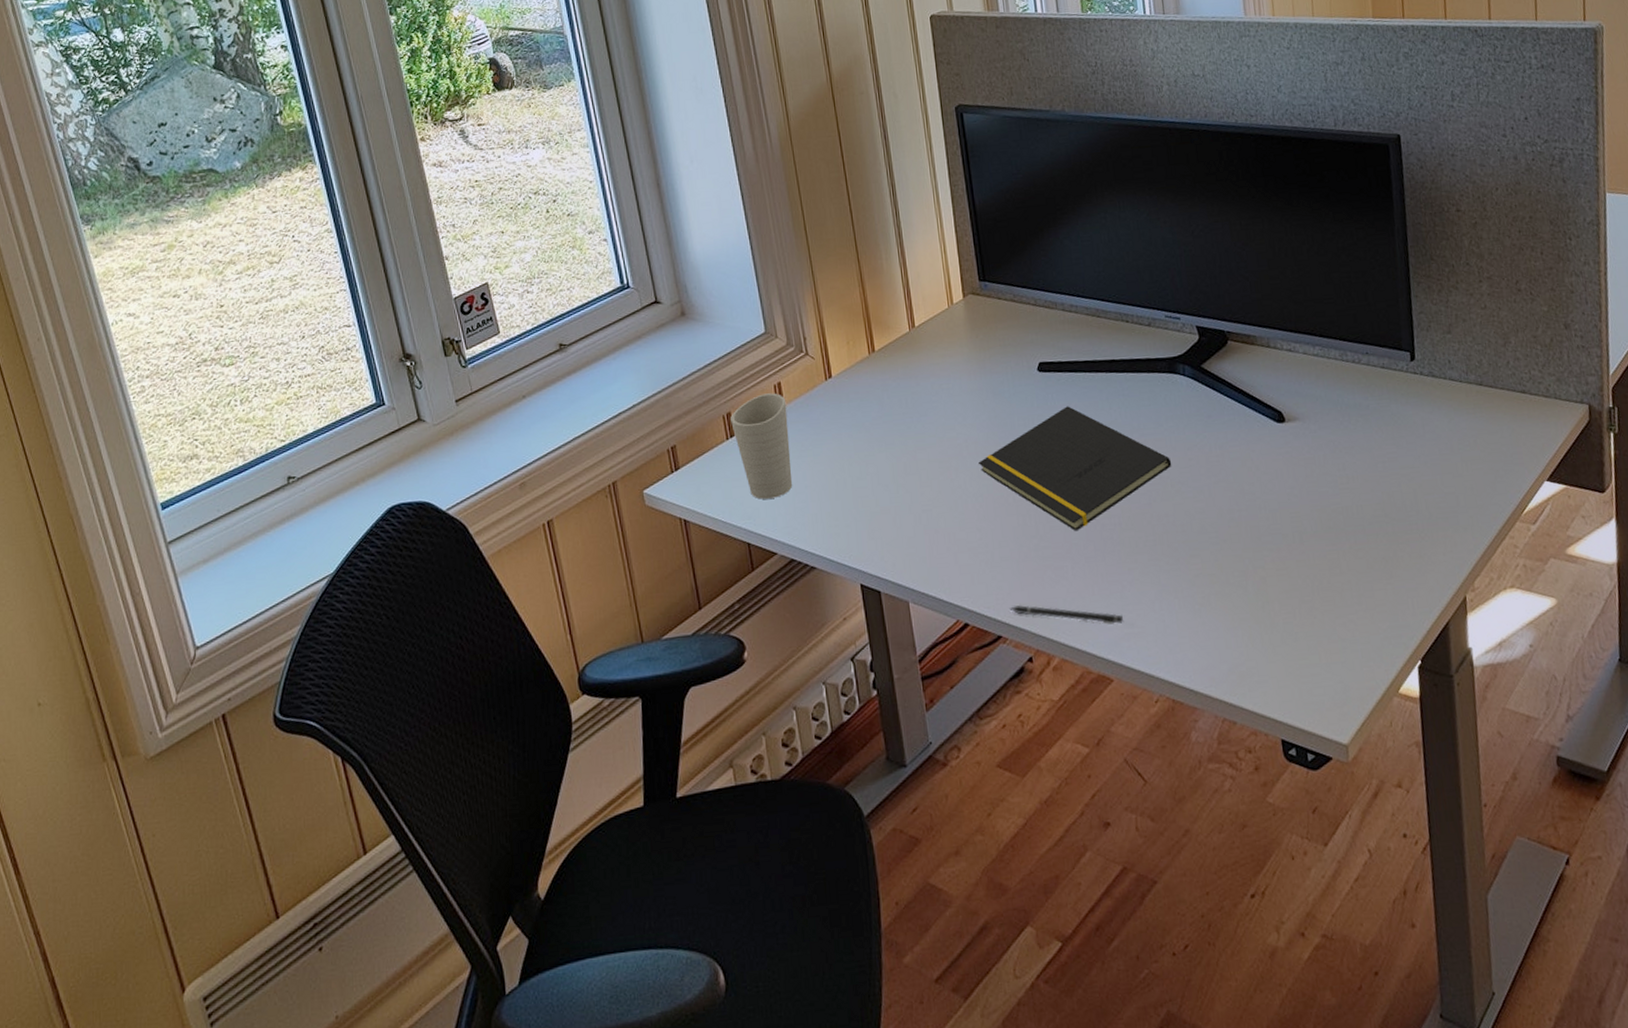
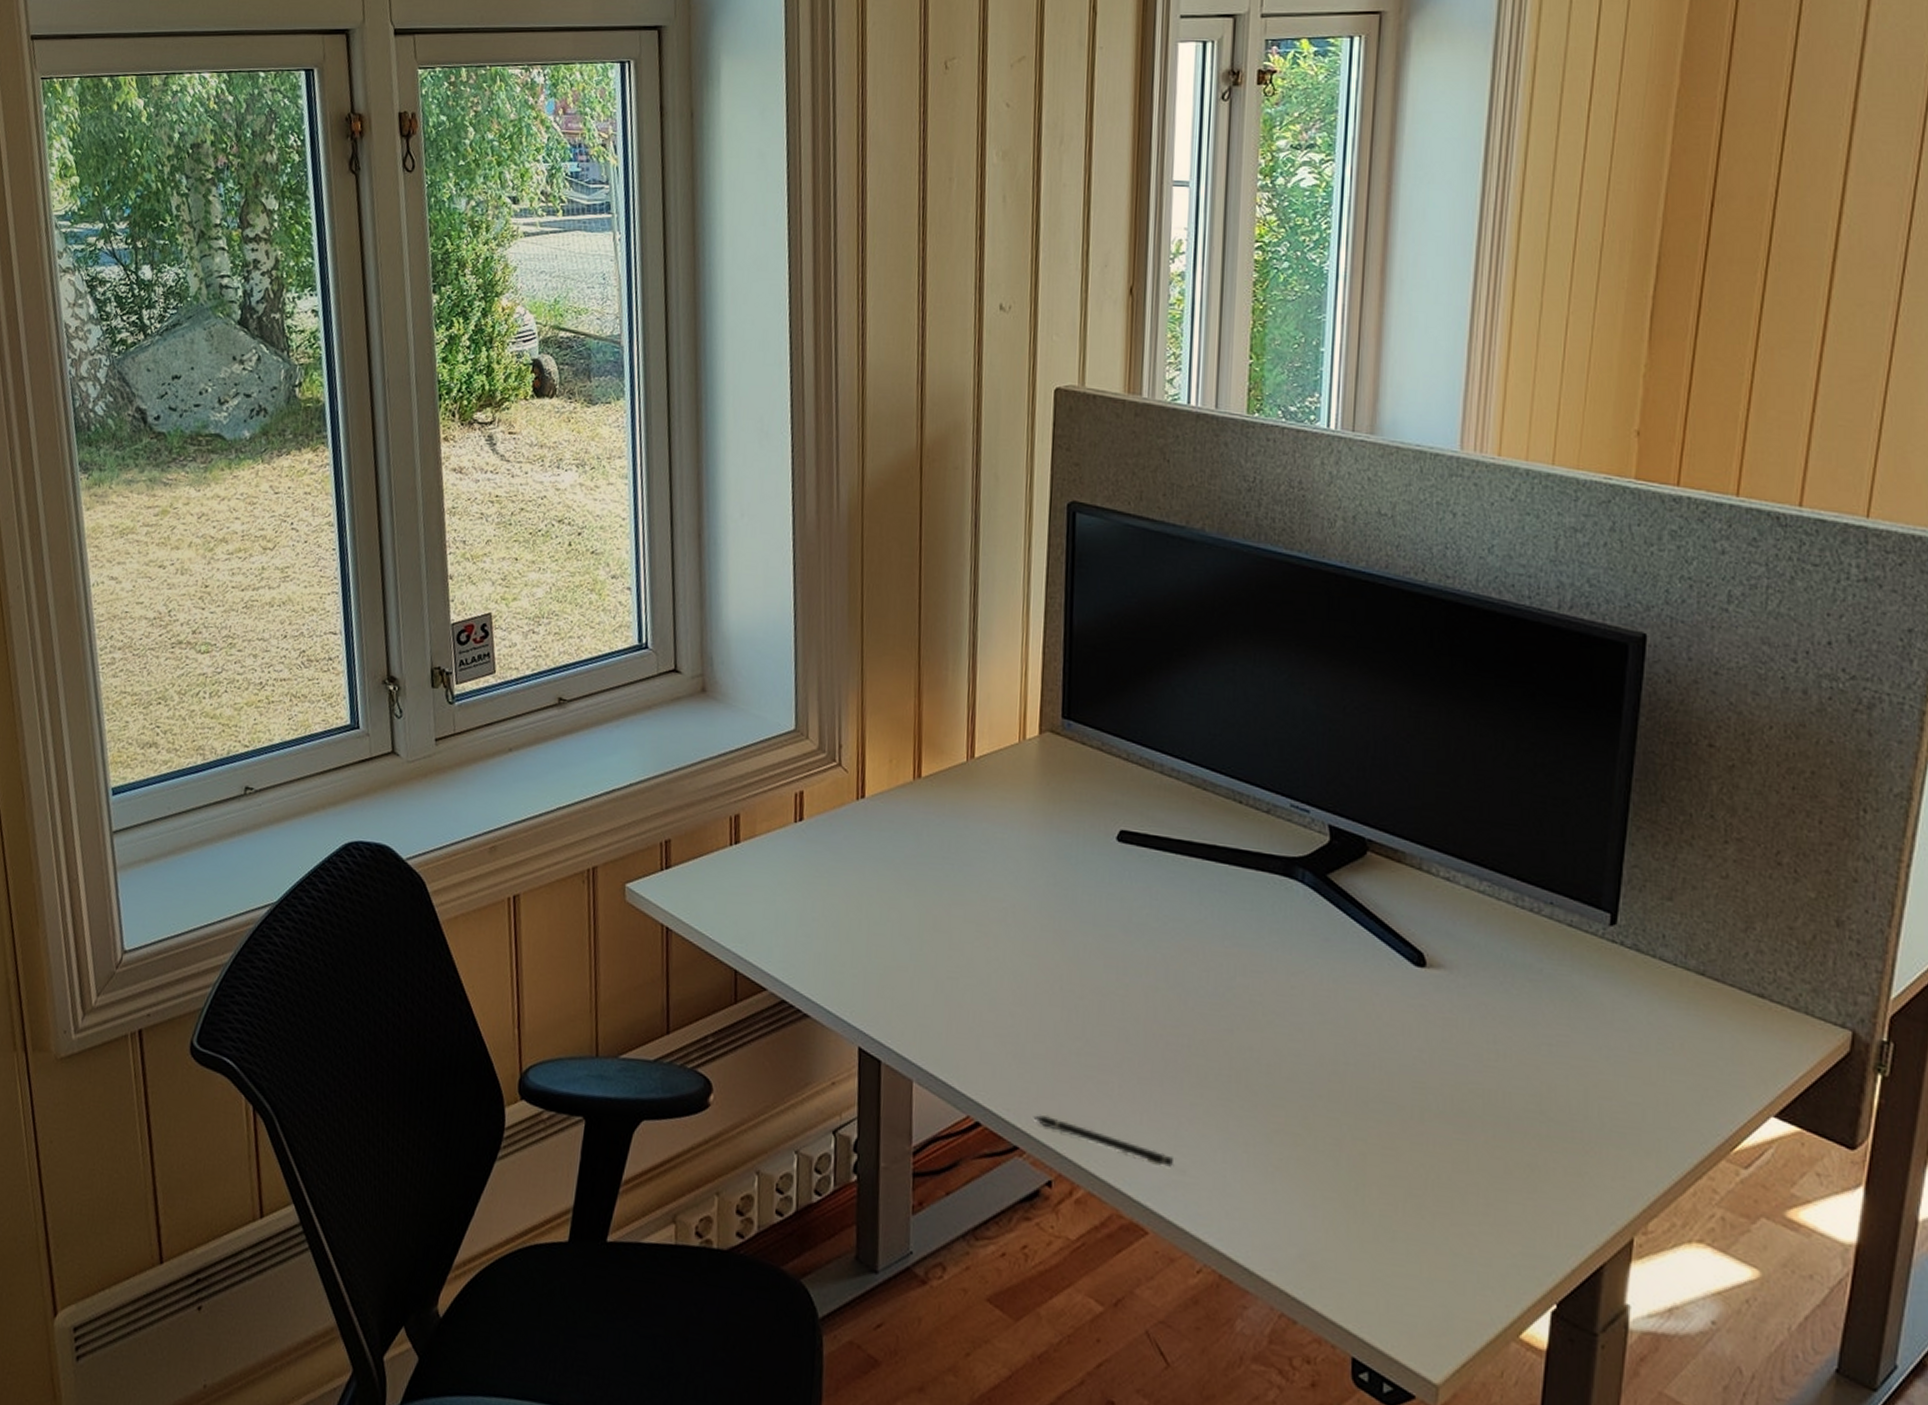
cup: present [730,393,793,499] -> none [738,800,807,925]
notepad: present [979,406,1172,532] -> none [1025,890,1268,1044]

